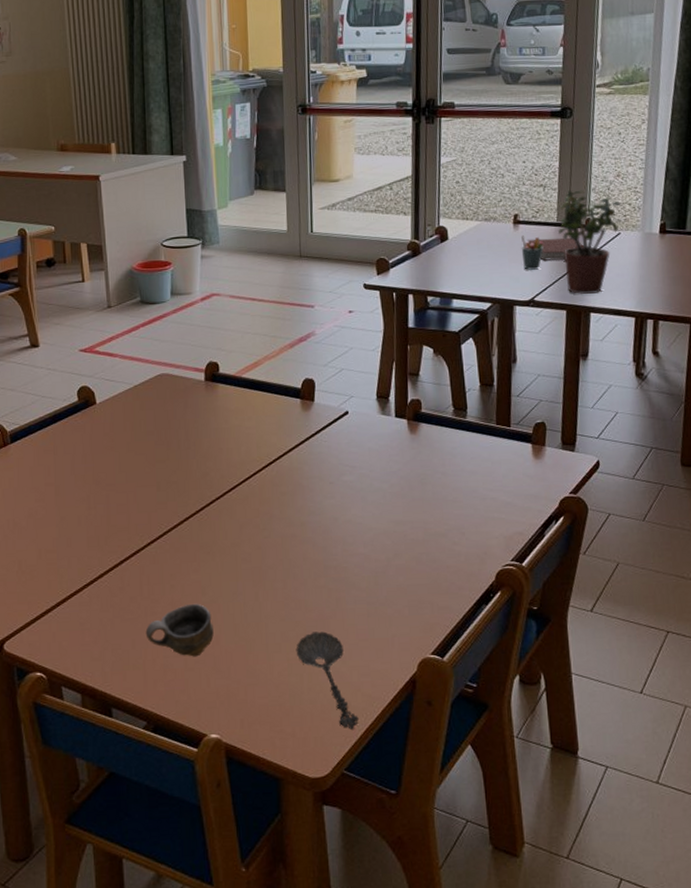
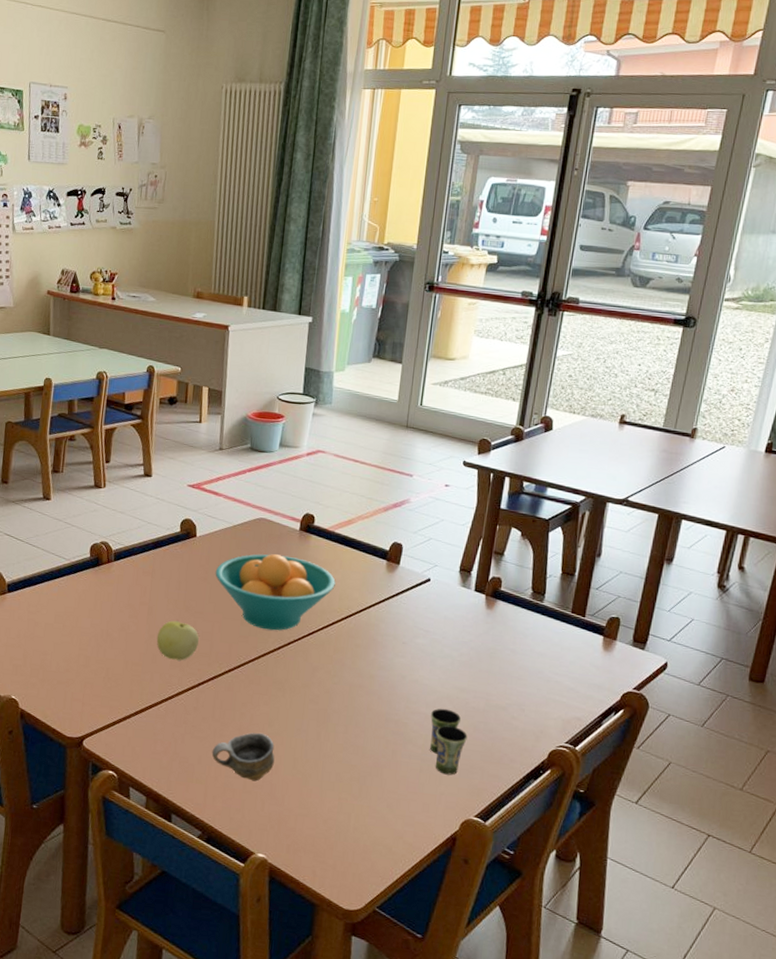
apple: none [68,497,114,540] -> present [156,620,199,661]
fruit bowl: none [121,409,251,492] -> present [215,554,336,631]
spoon: present [296,631,359,730] -> none [347,777,397,873]
cup: none [369,545,411,615] -> present [429,708,468,776]
pen holder: present [521,235,544,270] -> none [622,436,646,471]
notebook: present [527,237,584,261] -> none [630,440,686,465]
potted plant: present [557,189,622,294] -> none [662,397,731,502]

